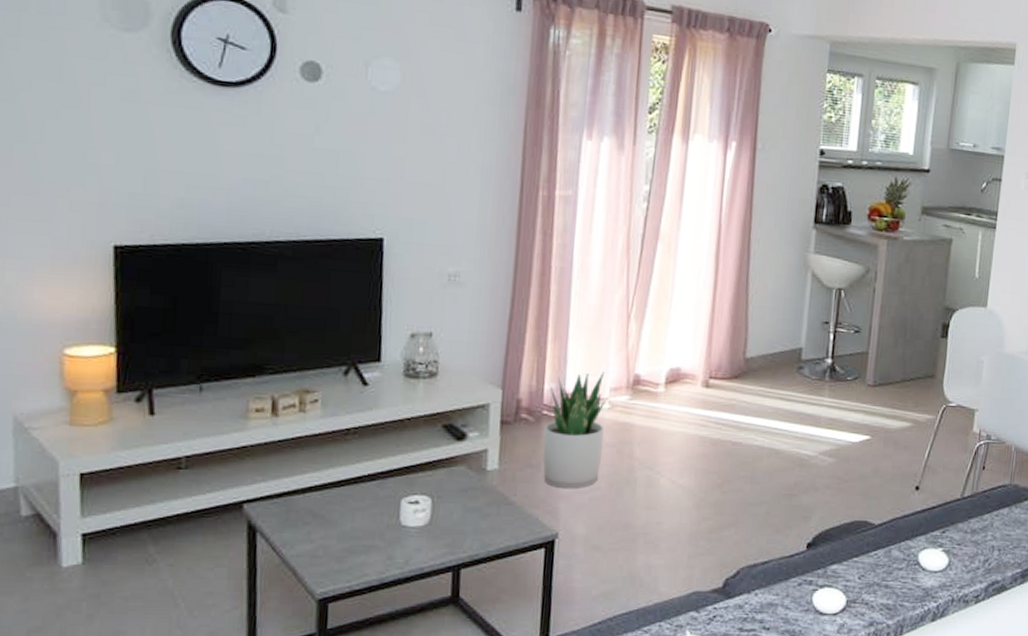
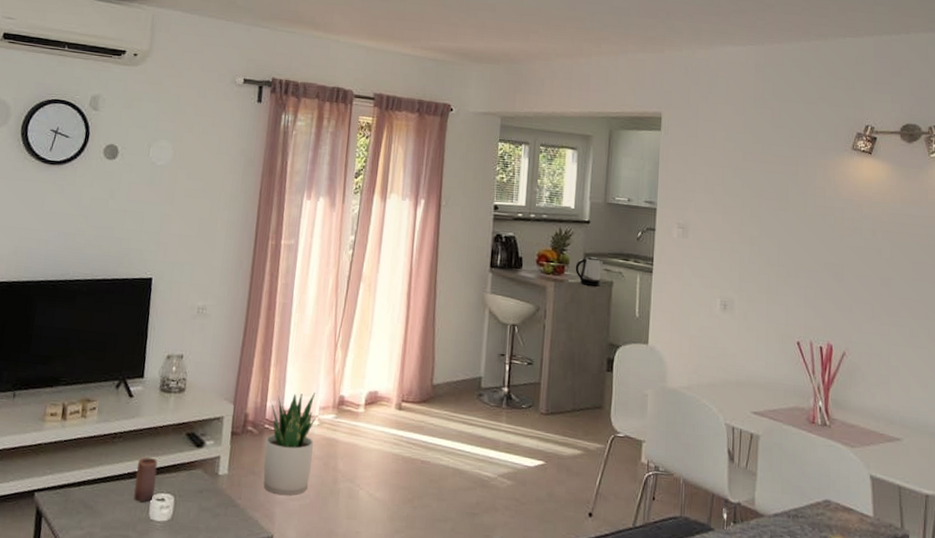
candle: none [378,454,407,507] -> present [134,457,158,503]
kettle: none [911,210,944,245] -> present [575,256,604,287]

